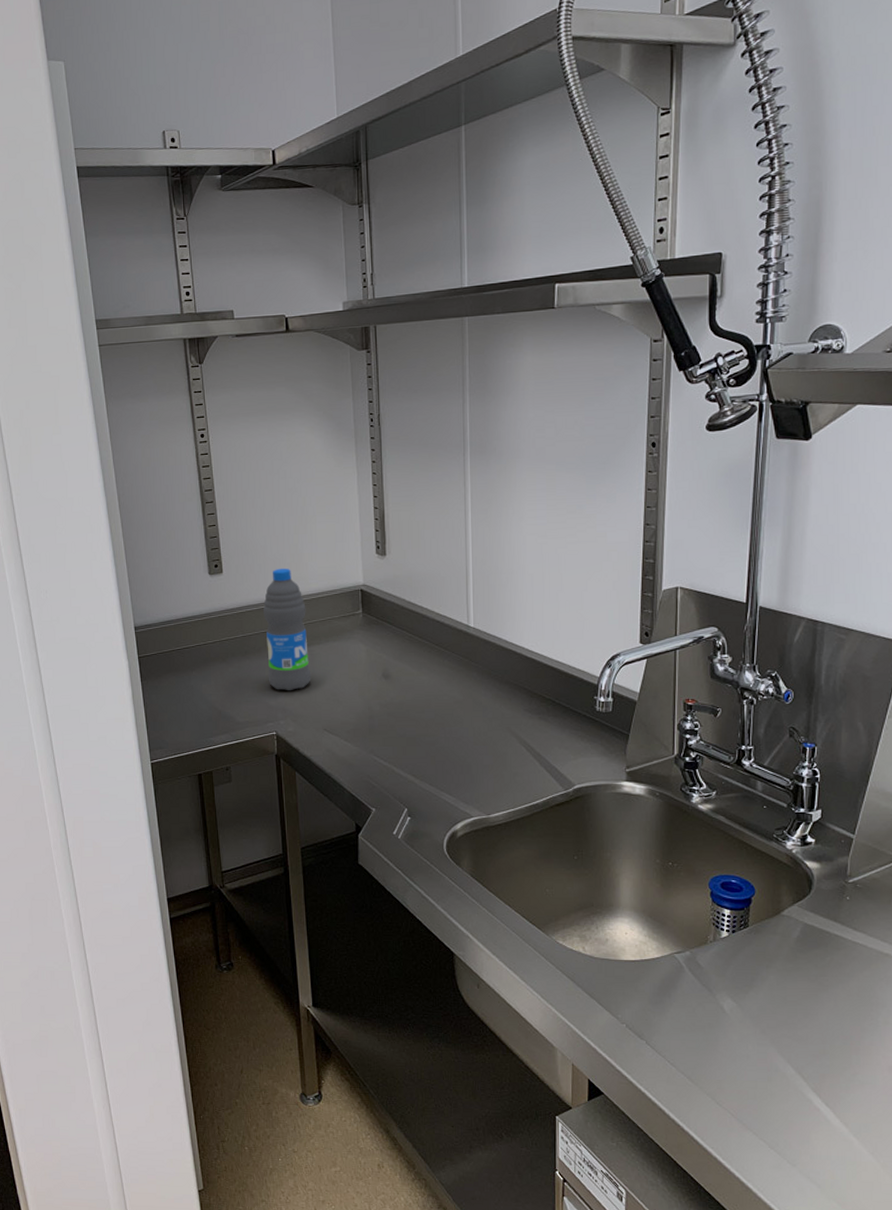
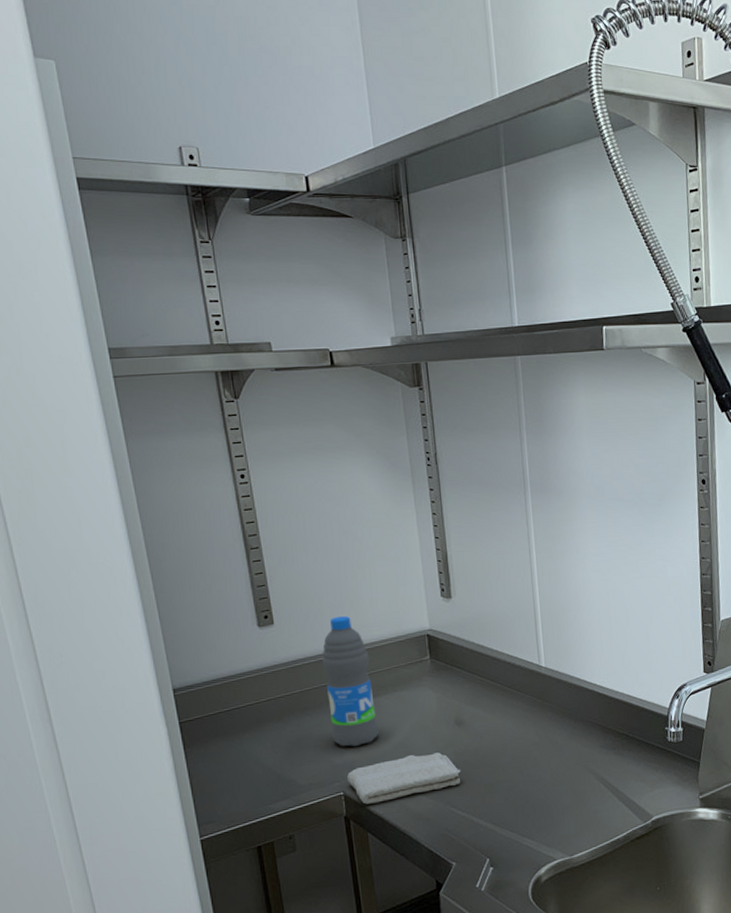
washcloth: none [279,703,386,745] -> present [346,752,462,804]

